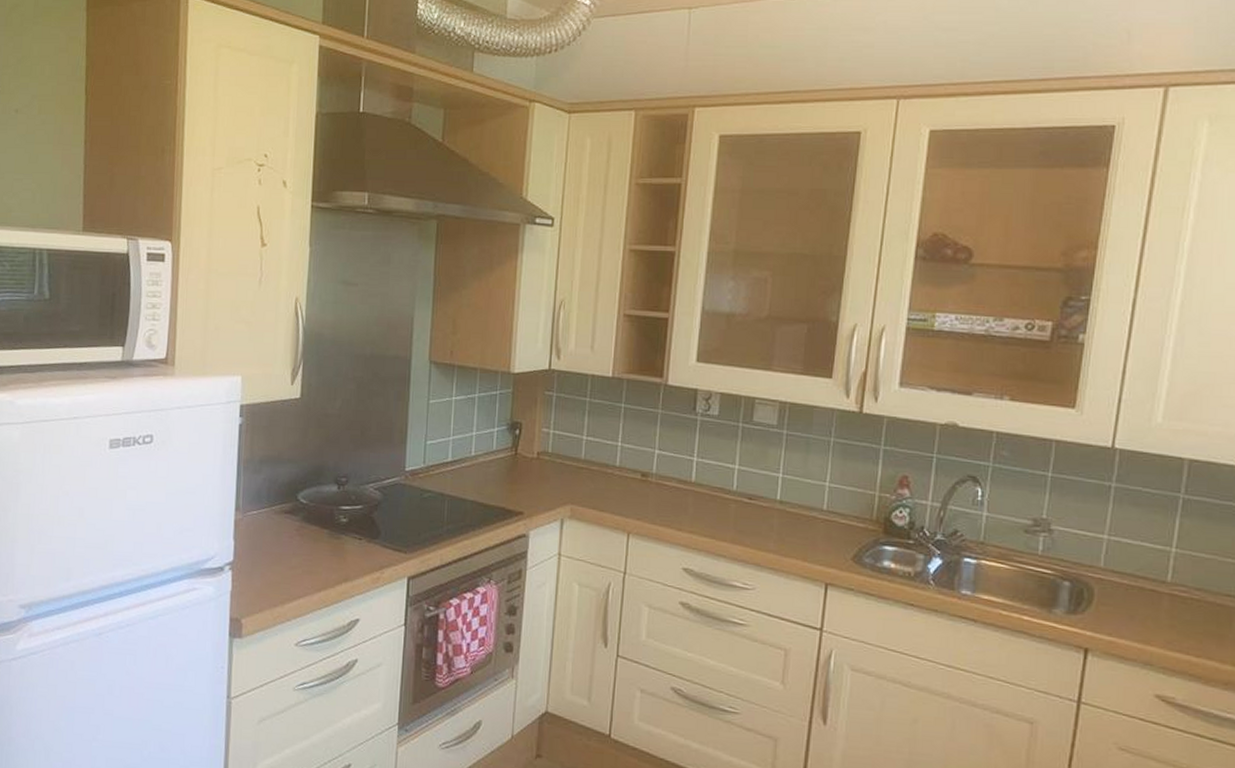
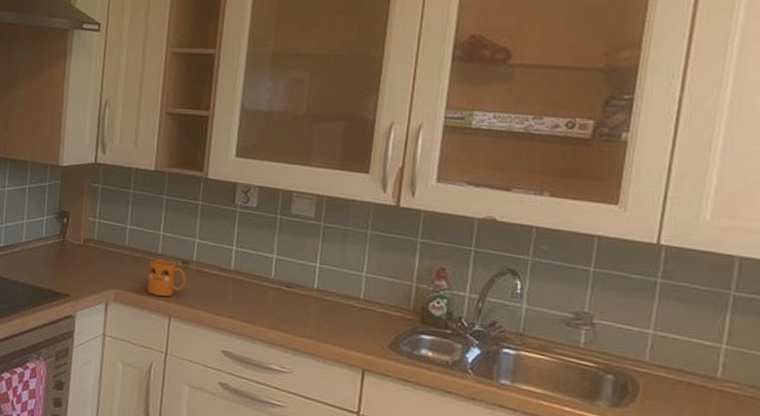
mug: none [604,472,645,512] -> present [146,259,186,297]

